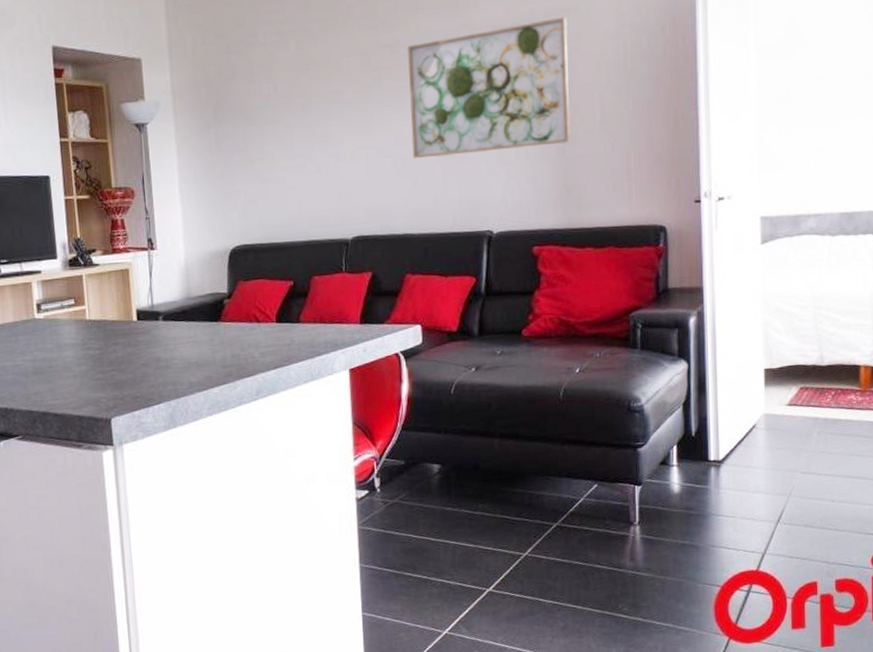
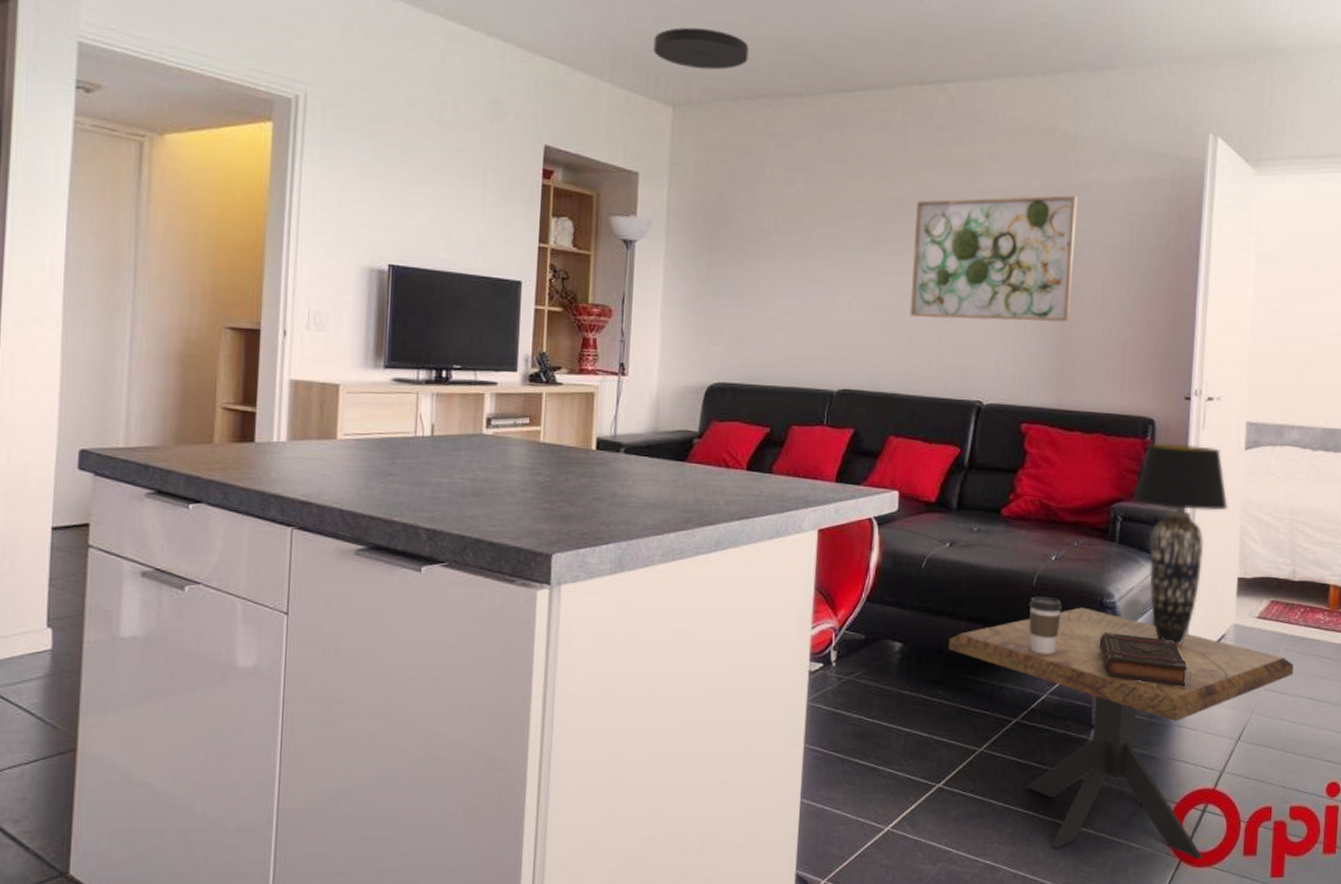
side table: none [484,413,829,638] -> present [948,607,1294,860]
coffee cup: none [558,407,591,461] -> present [1029,596,1063,654]
book: none [630,434,721,478] -> present [1099,632,1188,687]
table lamp: none [651,245,748,439] -> present [1133,442,1228,644]

